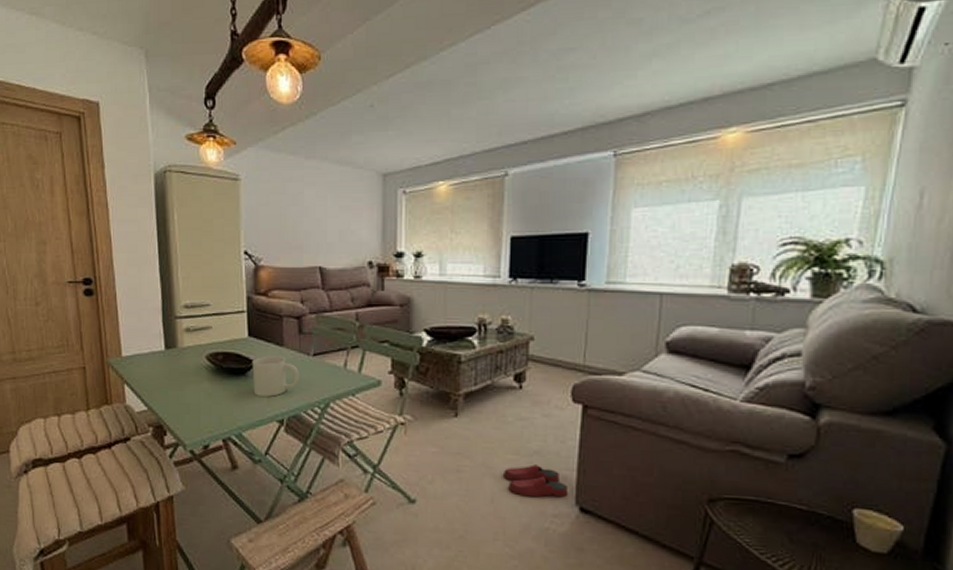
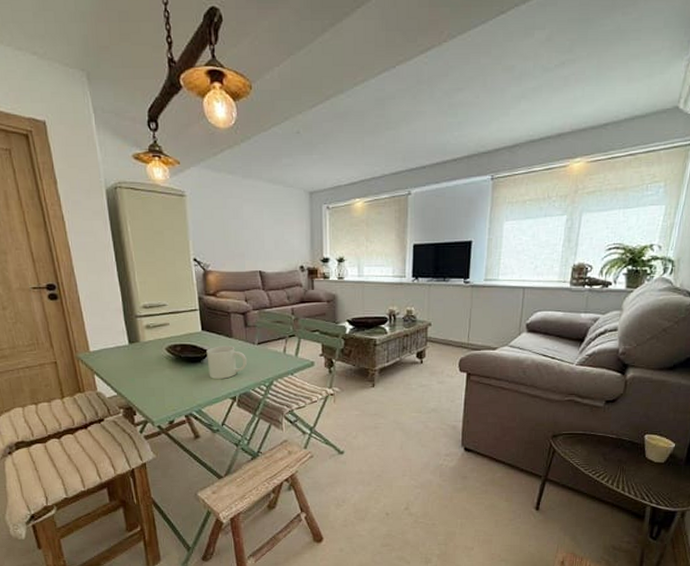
slippers: present [504,464,569,498] -> none [410,419,457,443]

